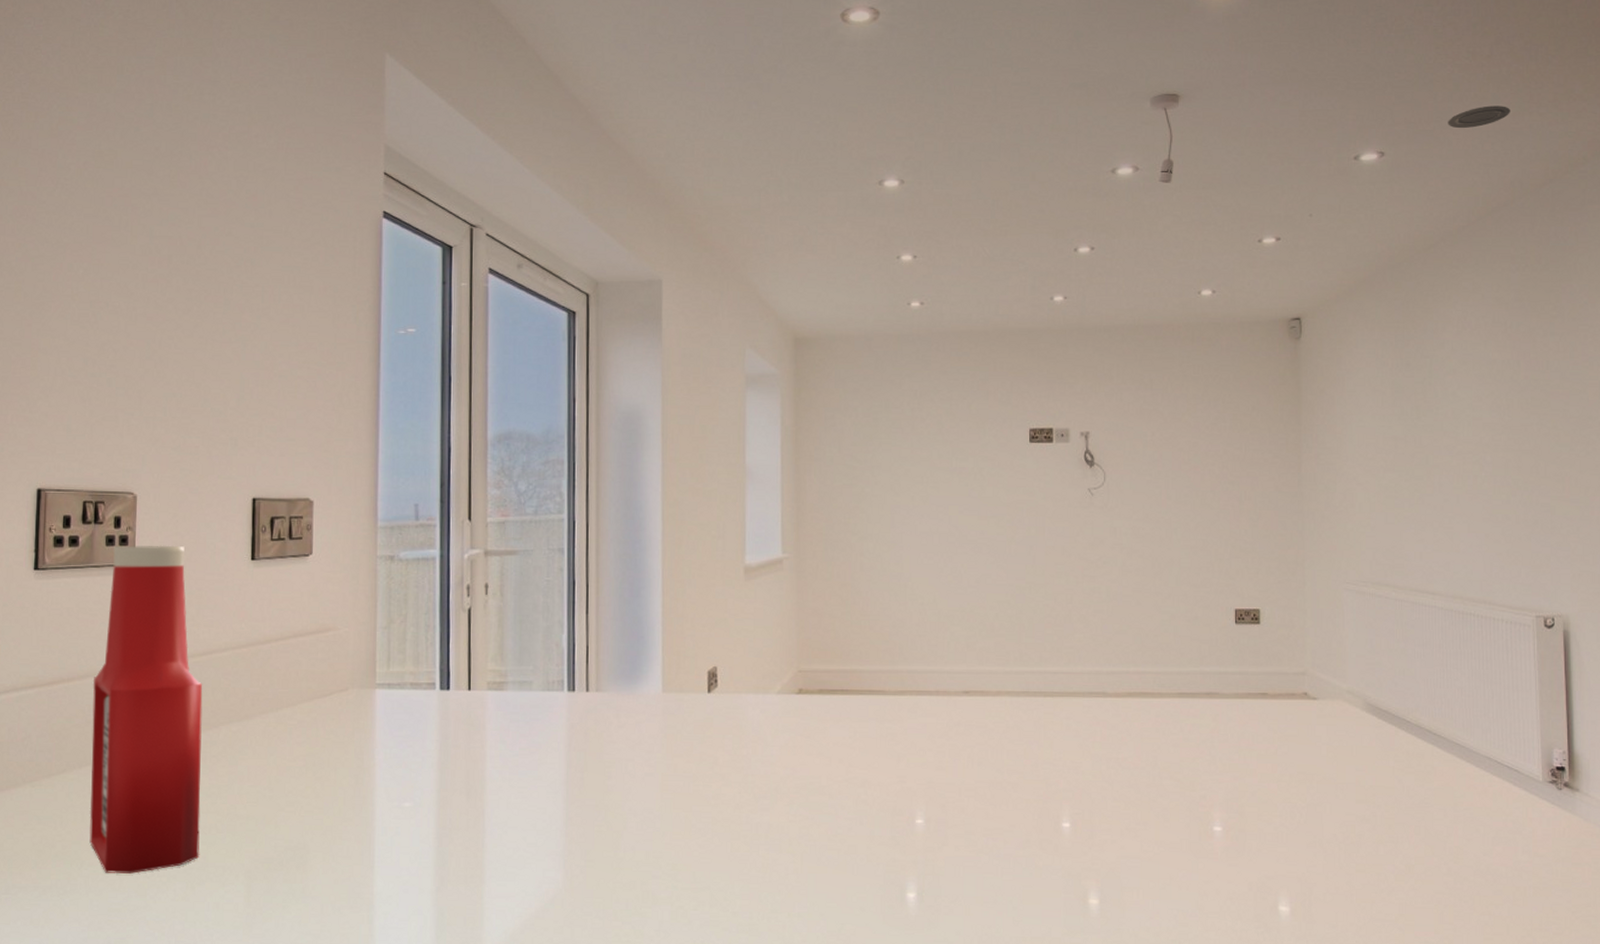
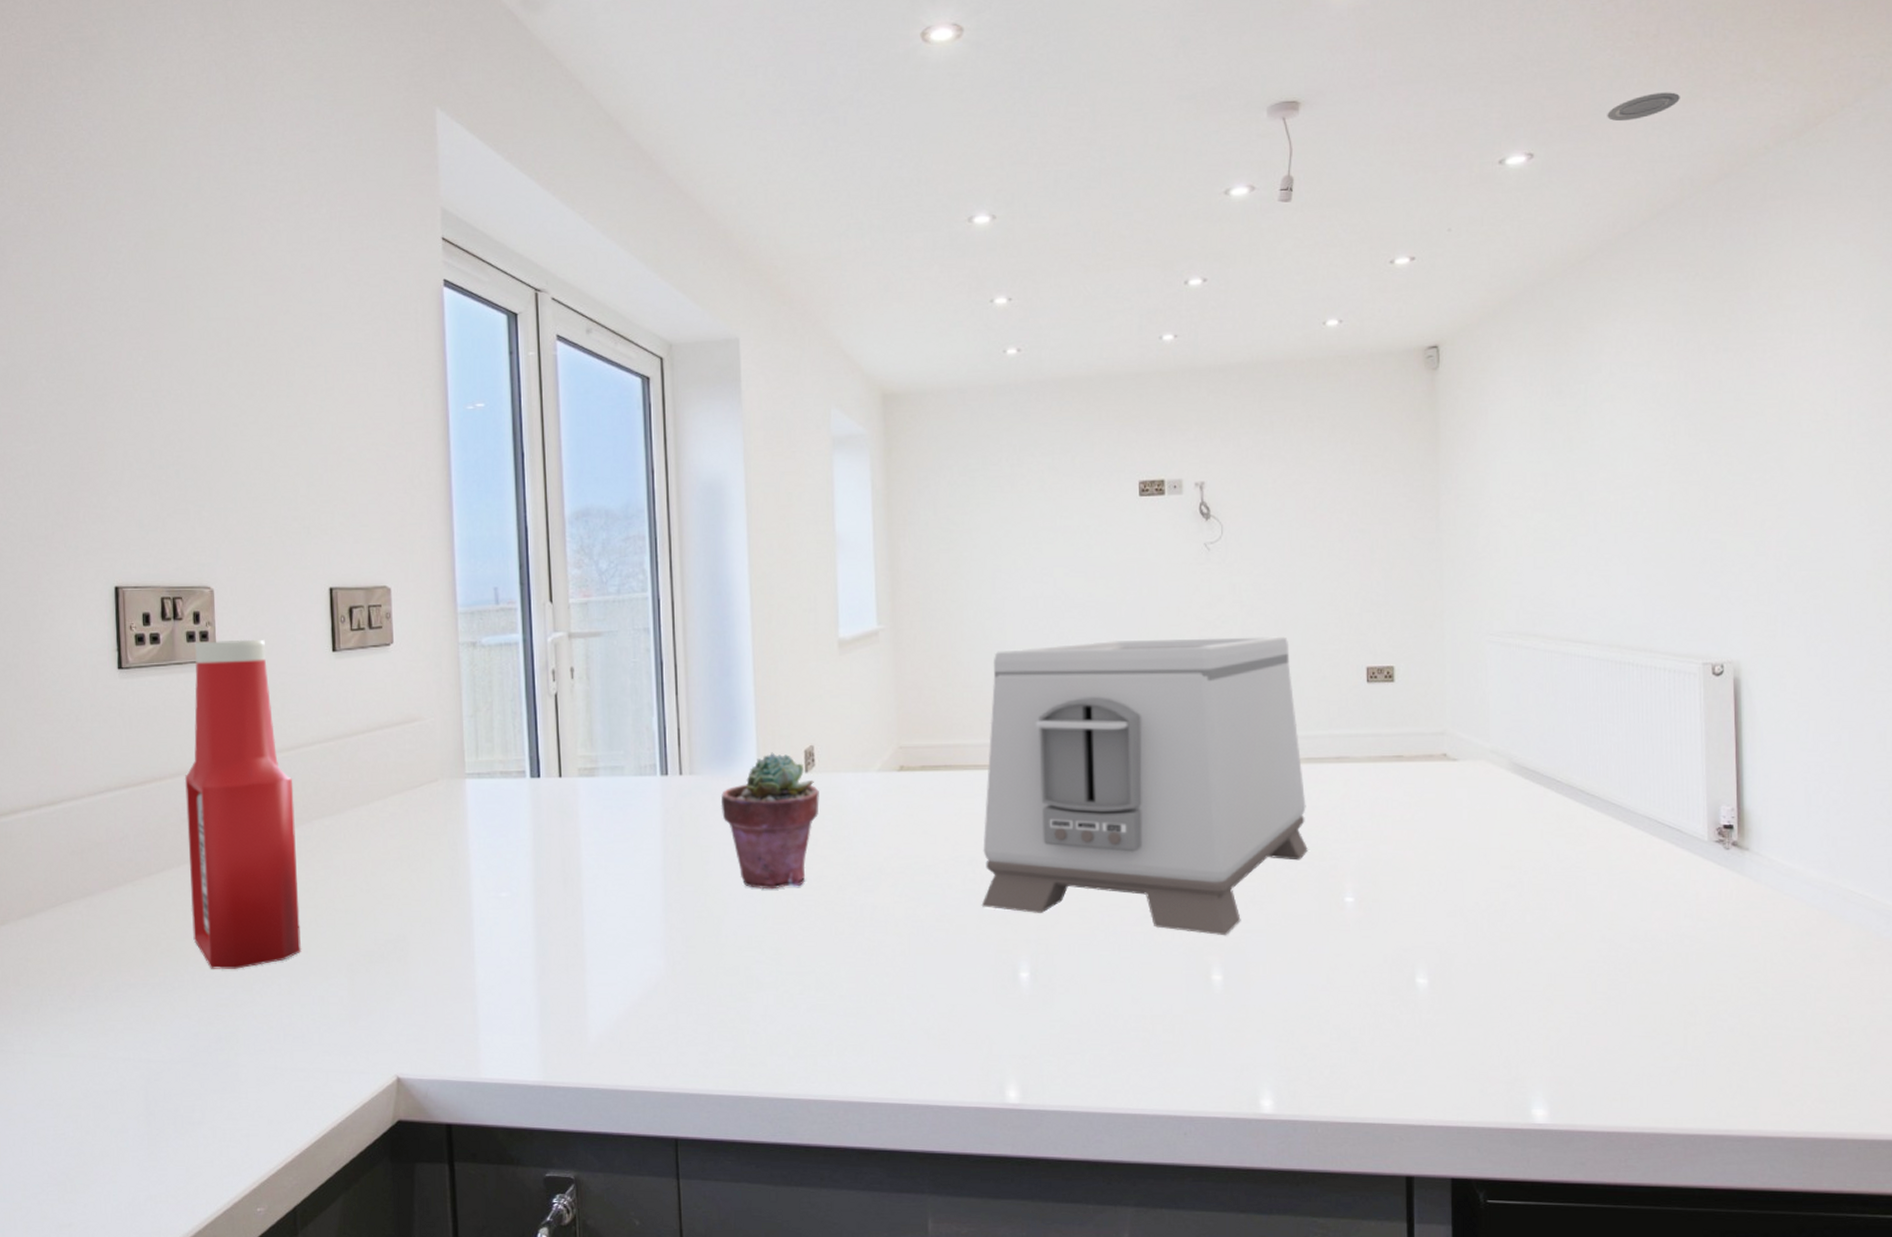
potted succulent: none [625,672,721,806] -> present [720,752,819,890]
toaster: none [872,575,1180,862] -> present [981,636,1308,936]

